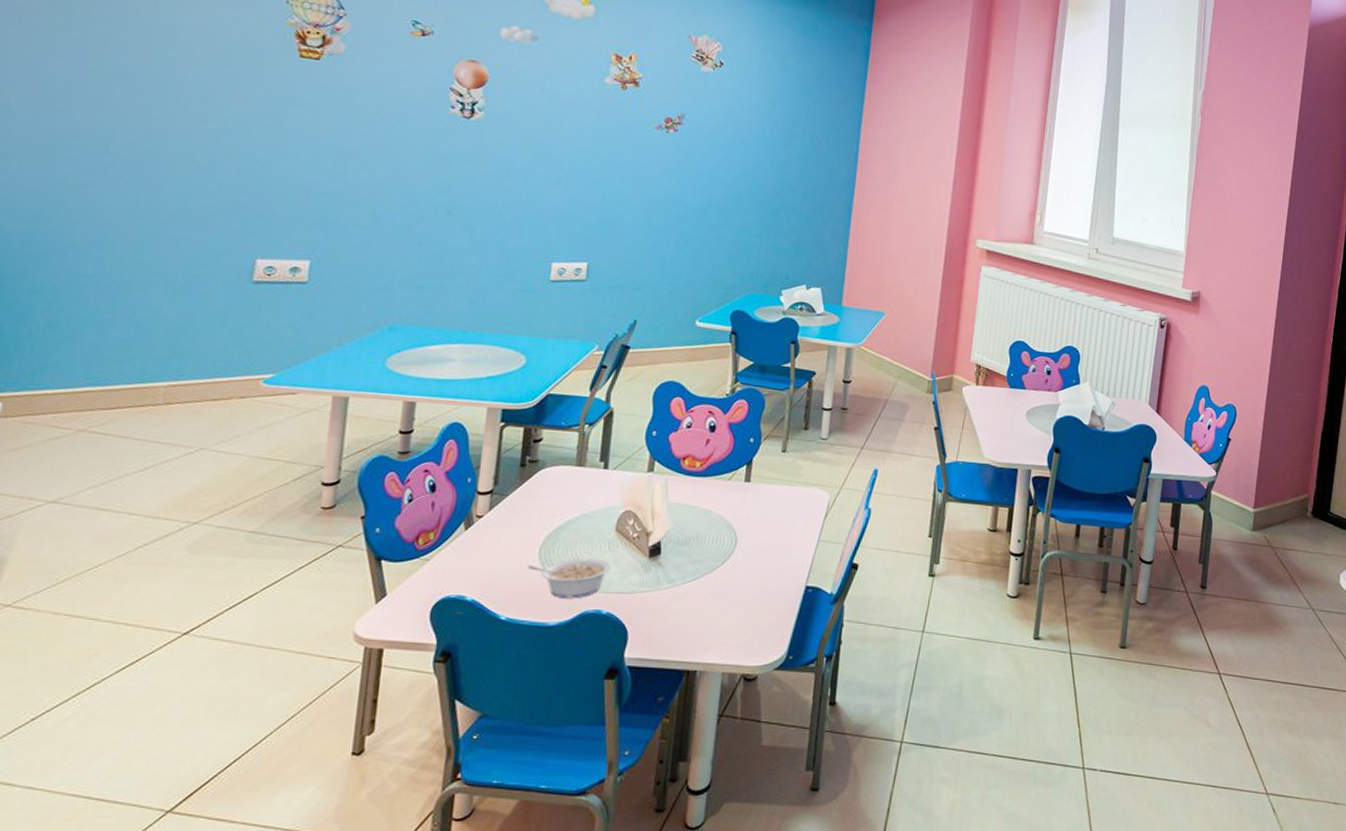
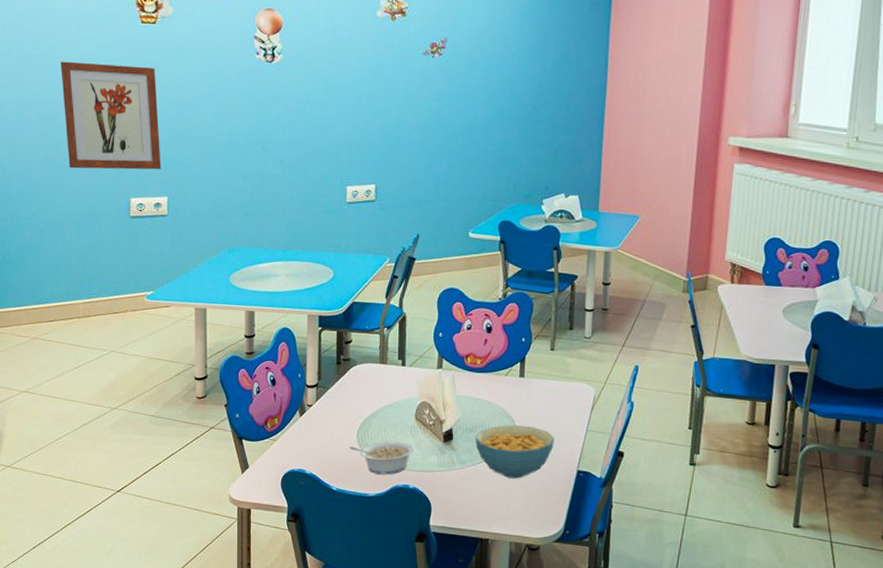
wall art: none [169,88,312,229] -> present [60,61,161,170]
cereal bowl: none [687,535,782,598] -> present [474,424,555,479]

